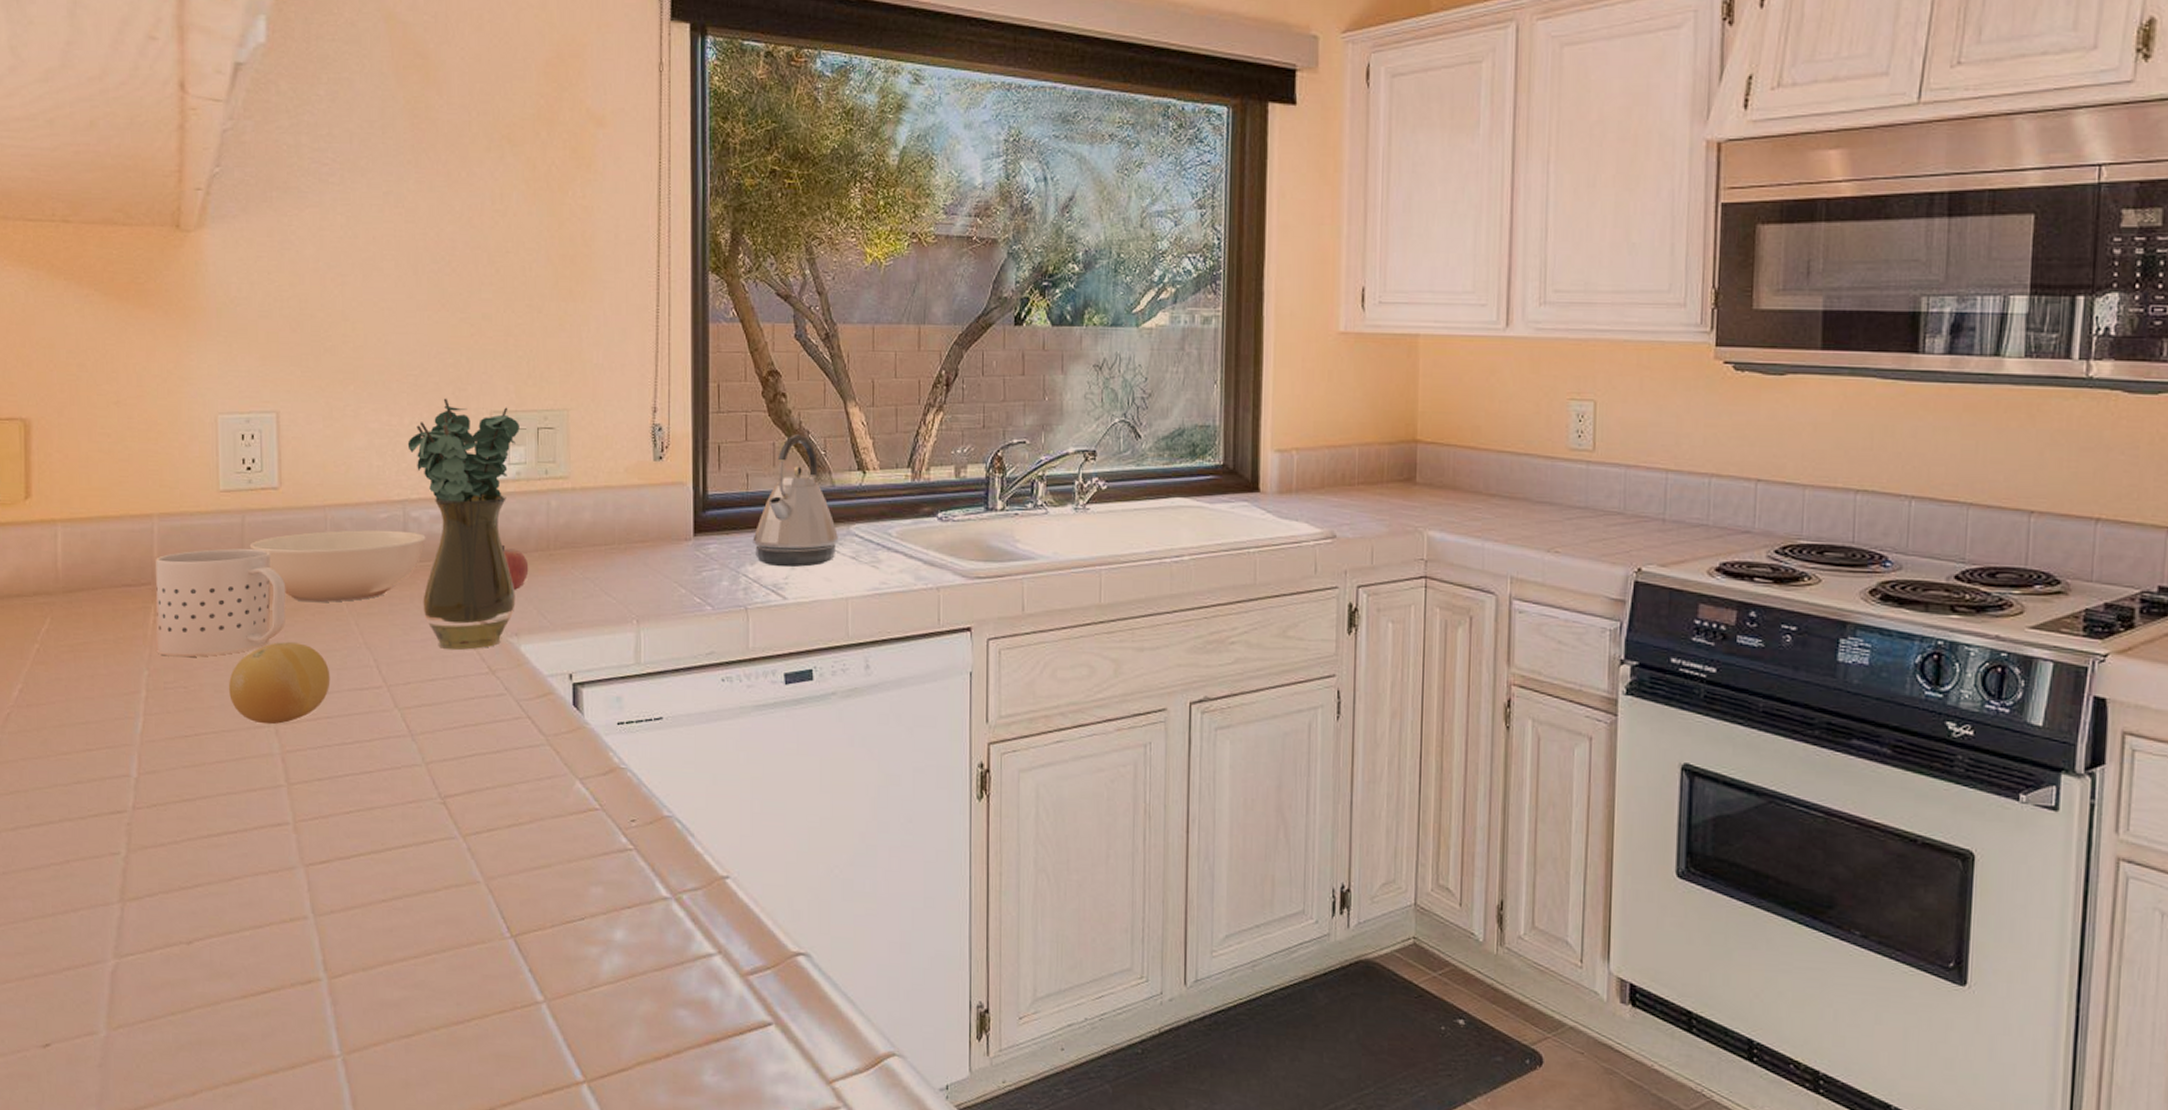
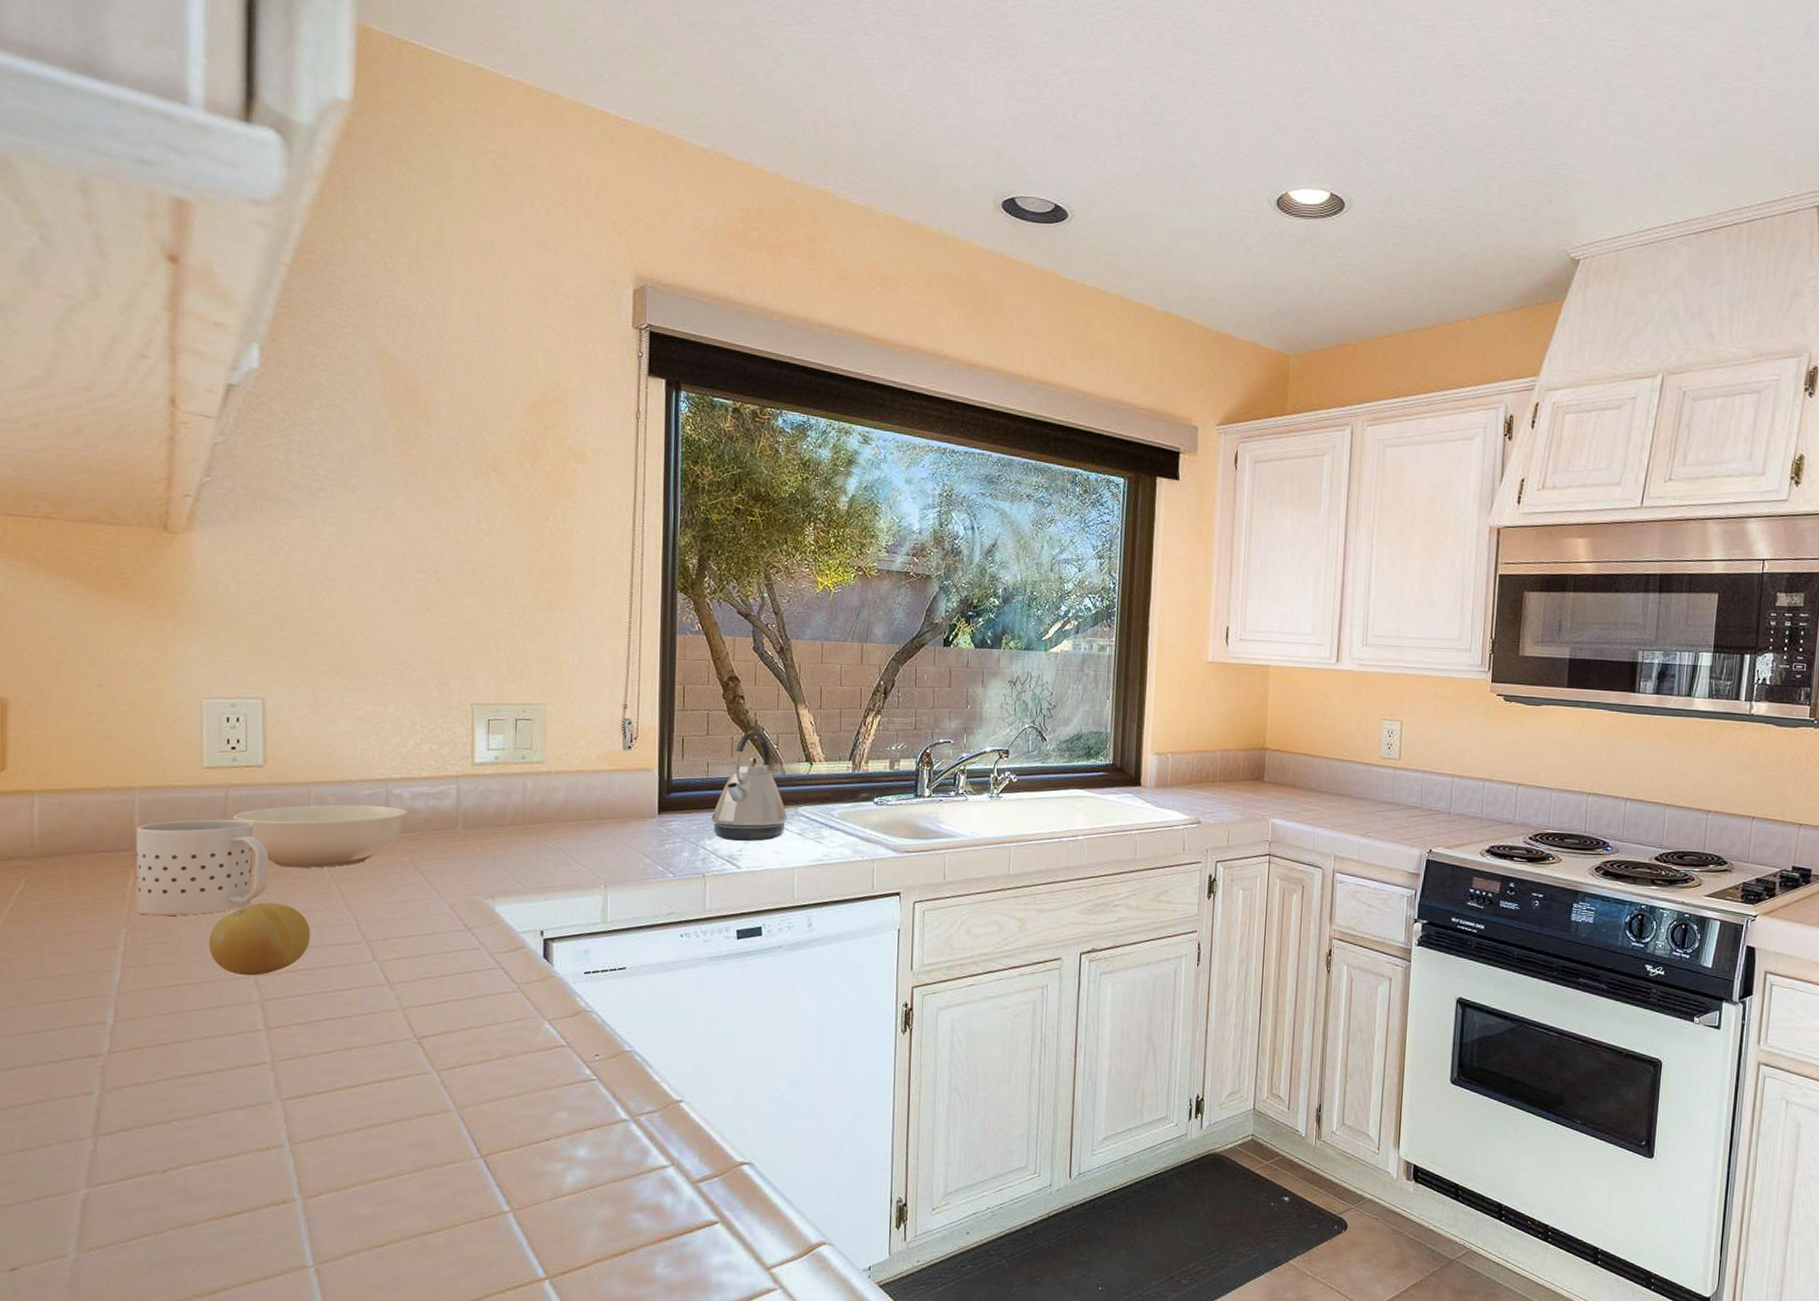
vase: present [407,398,520,651] -> none [391,690,499,911]
fruit: present [501,545,529,590] -> none [479,820,505,858]

